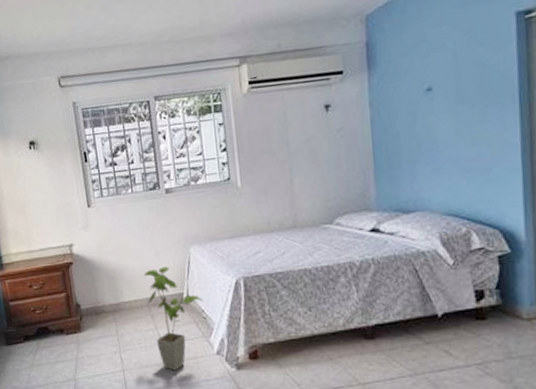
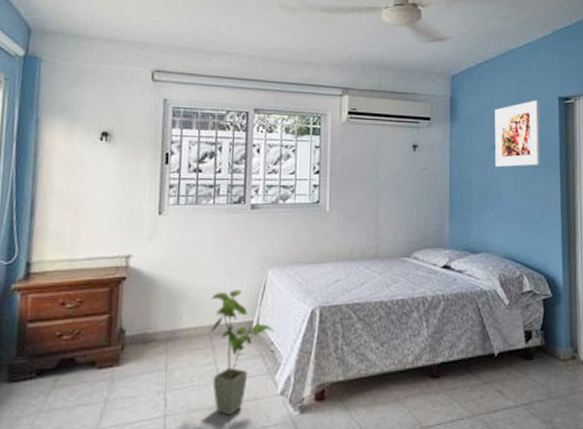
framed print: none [425,22,491,114] -> present [494,100,541,167]

